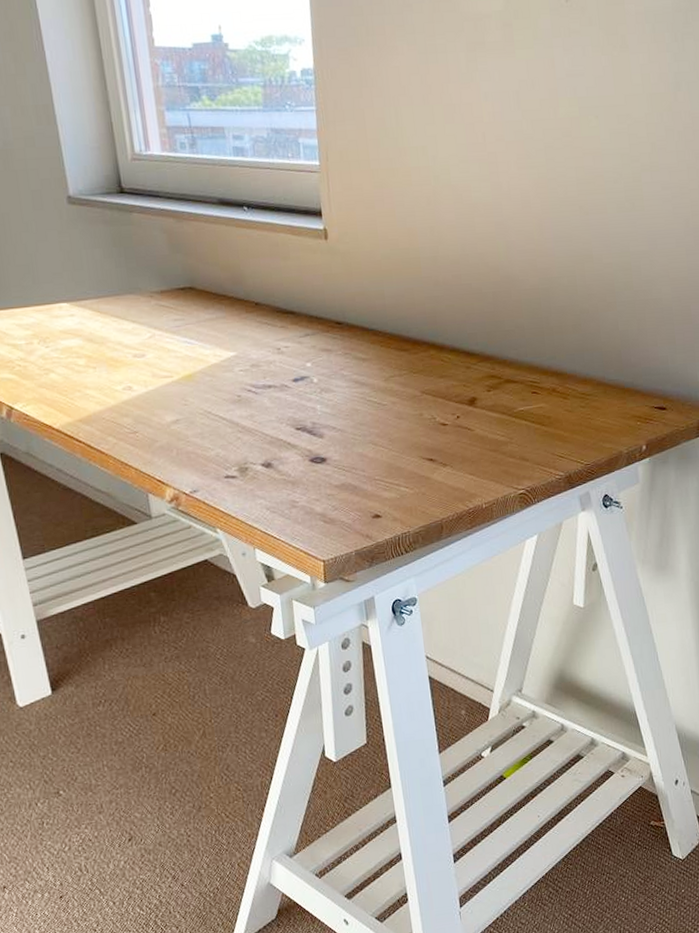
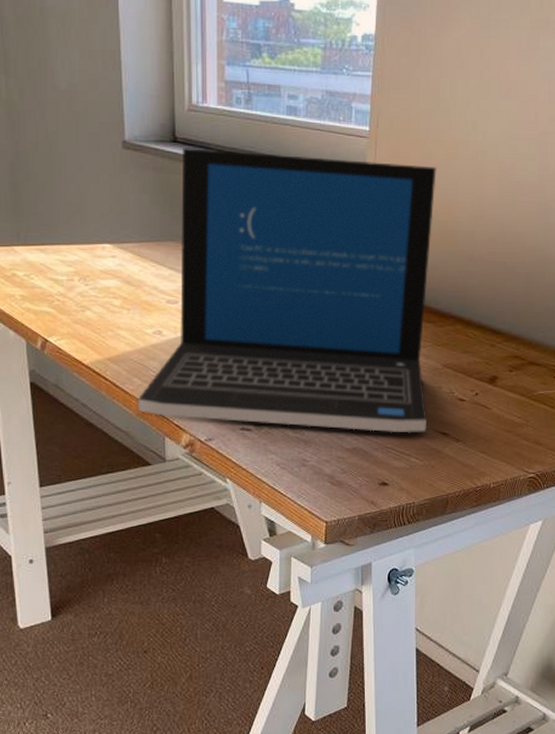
laptop: none [114,195,413,473] -> present [137,148,436,433]

